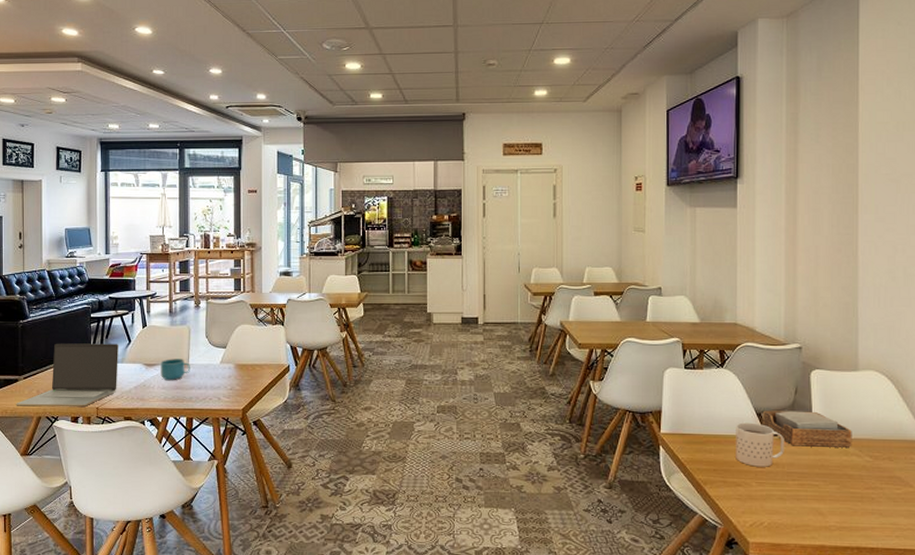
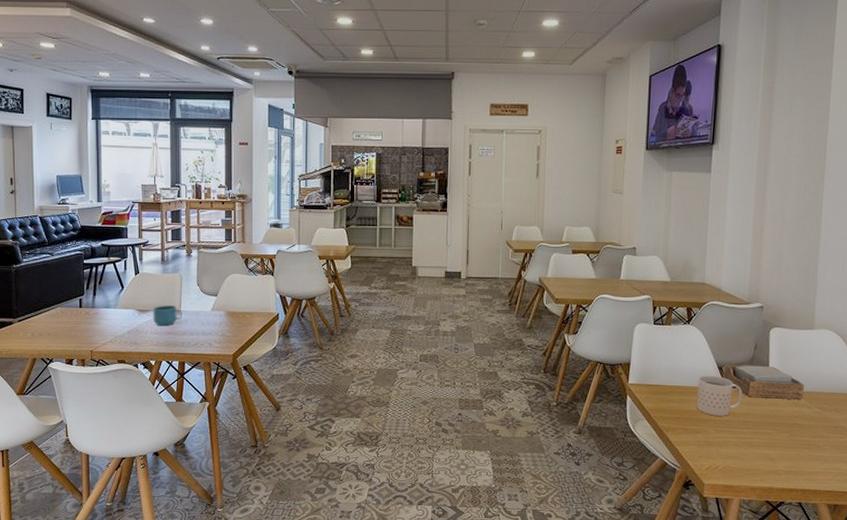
laptop: present [16,343,119,407] -> none [11,288,112,350]

